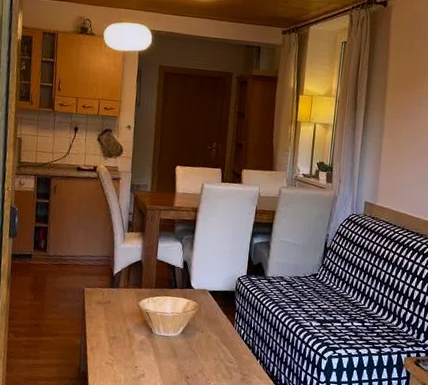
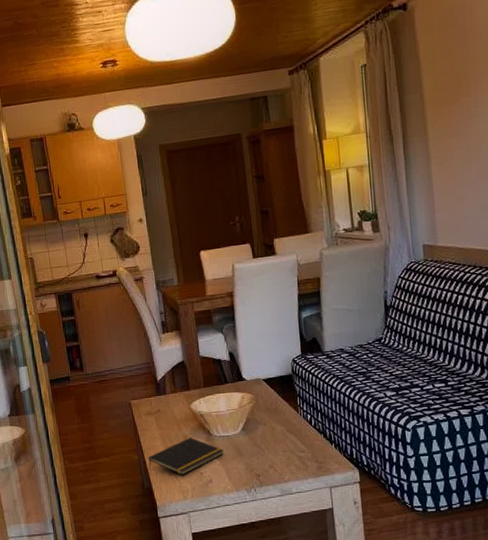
notepad: none [89,331,161,366] -> present [148,437,224,475]

